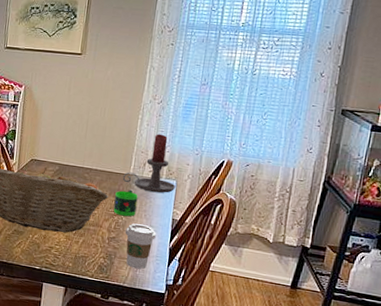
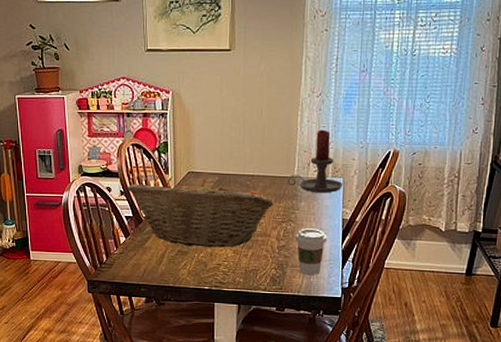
mug: present [113,189,138,217] -> none [280,193,305,222]

